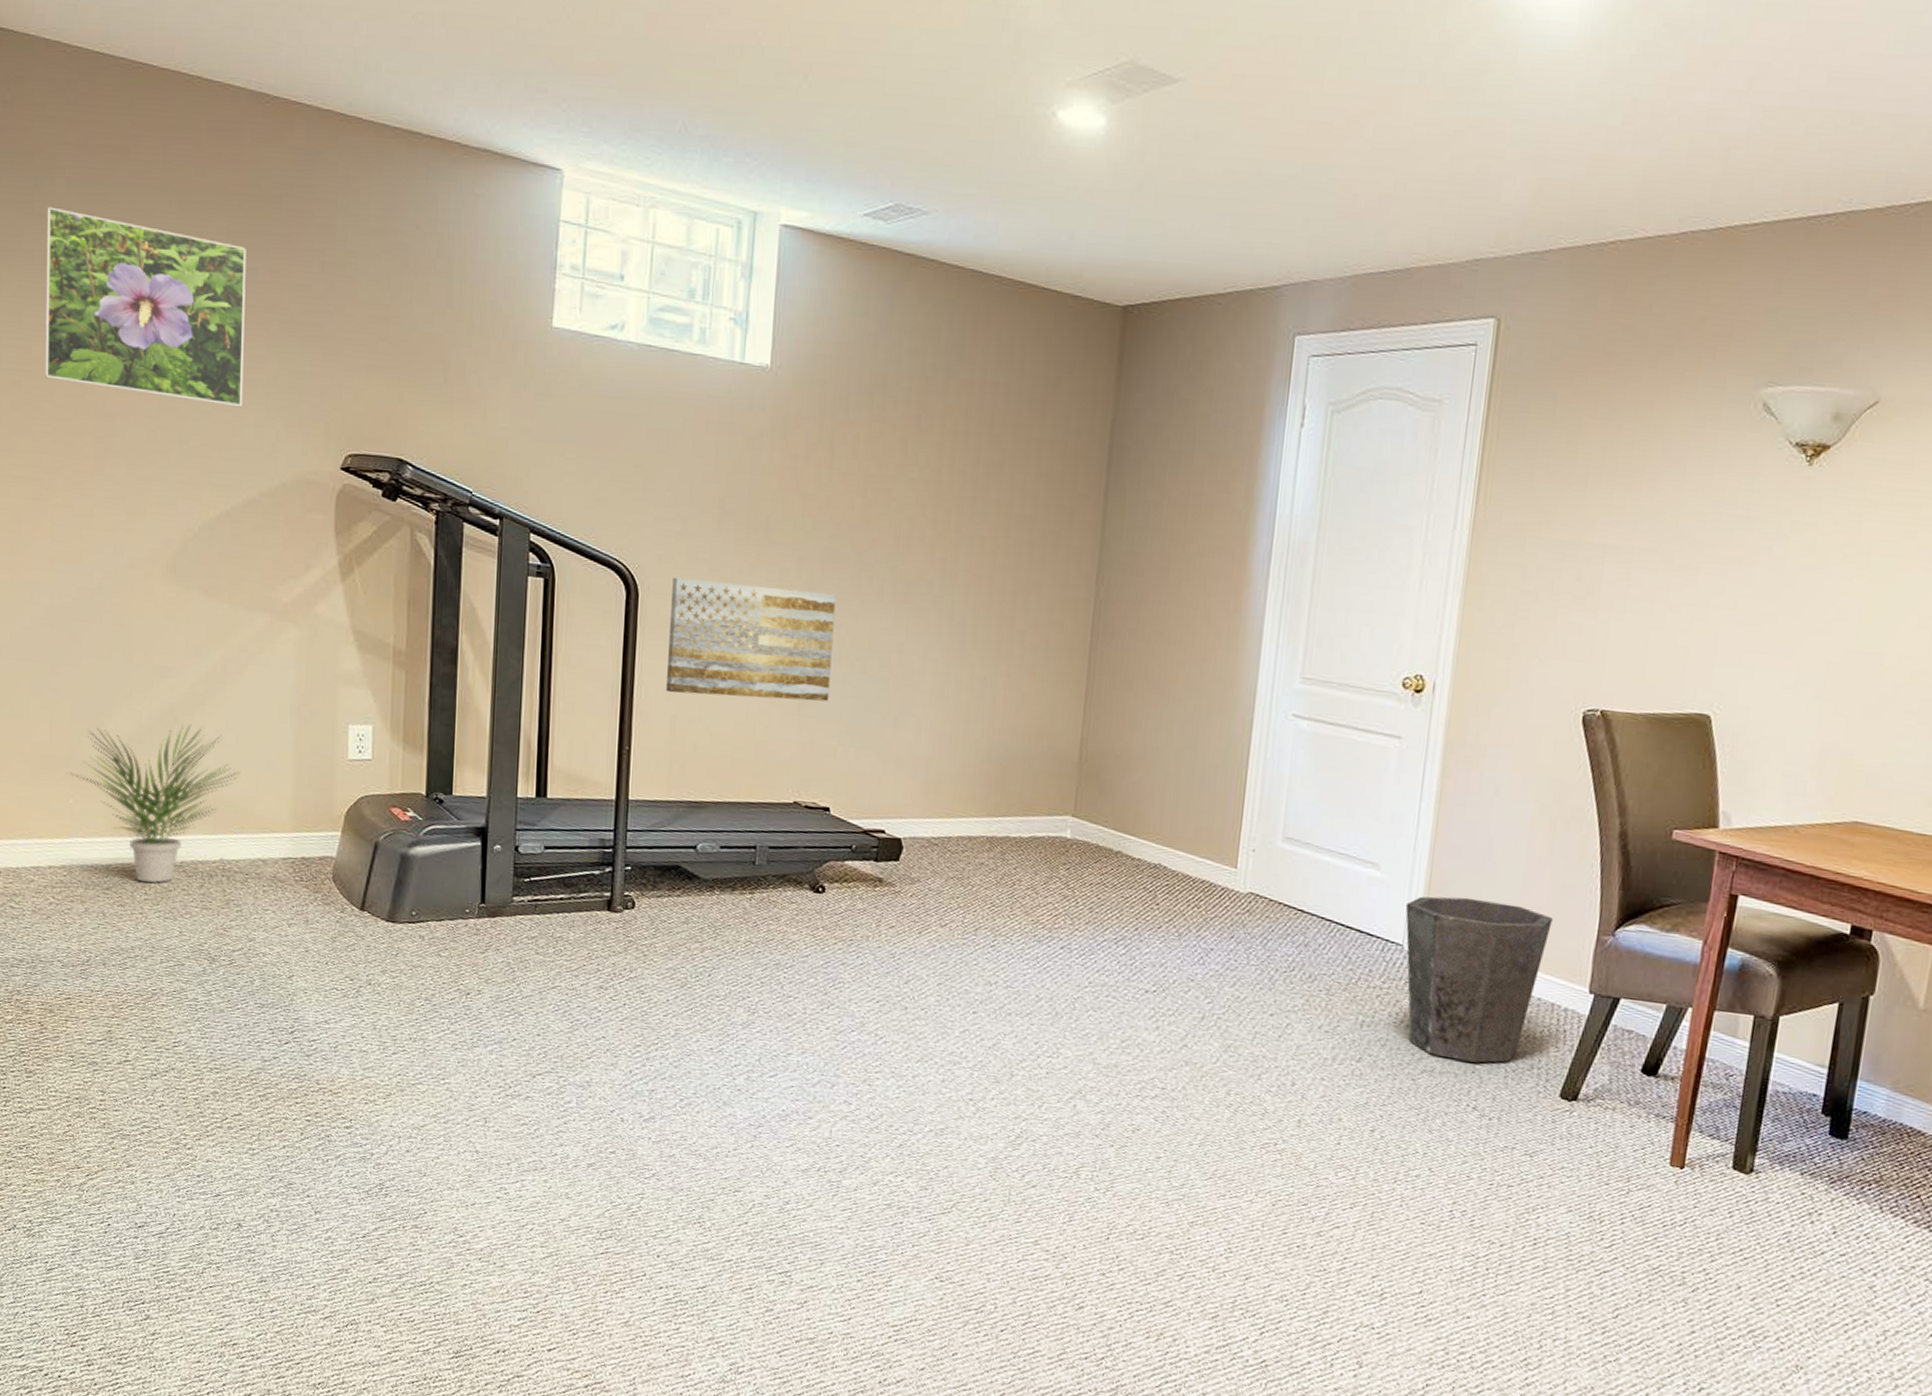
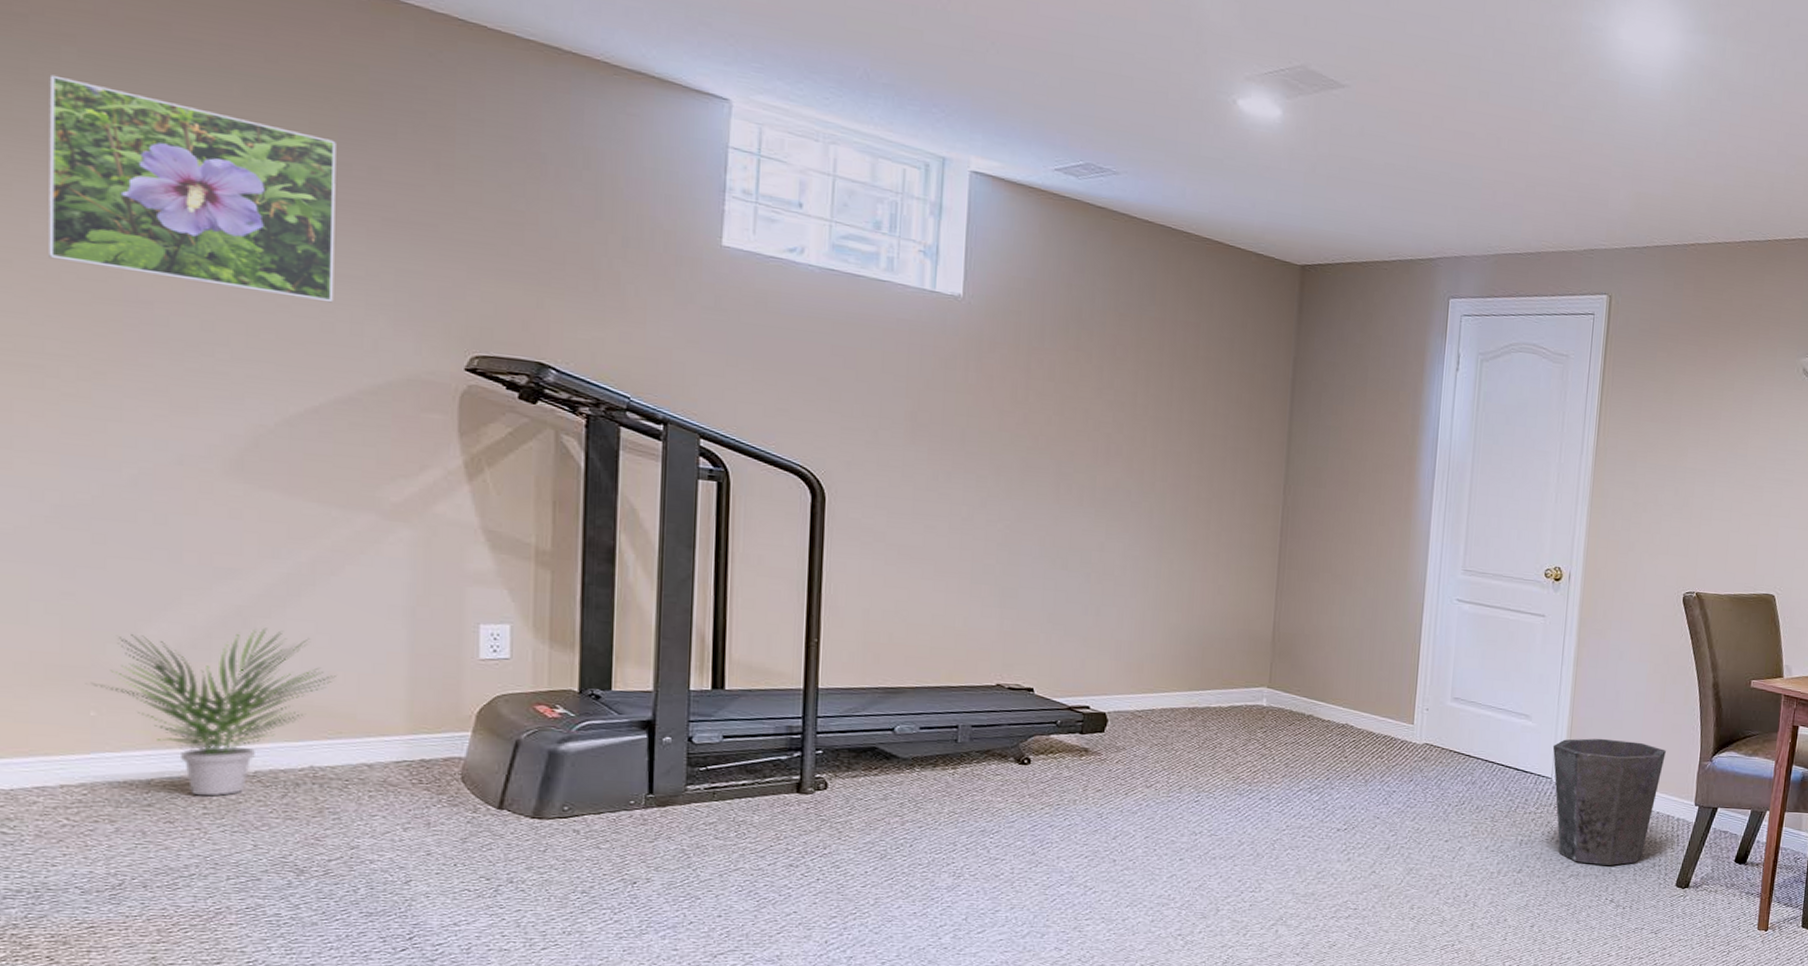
wall art: present [666,577,836,702] -> none [858,482,1036,595]

